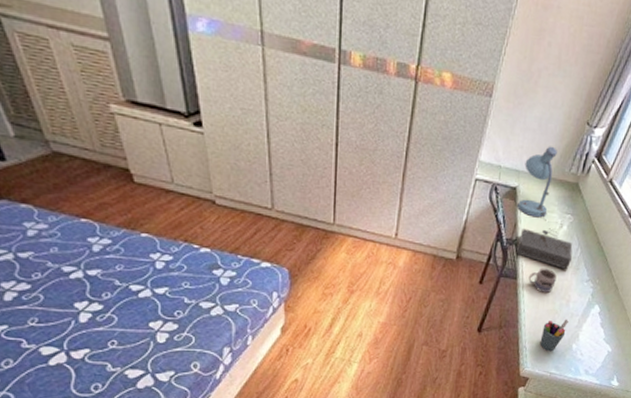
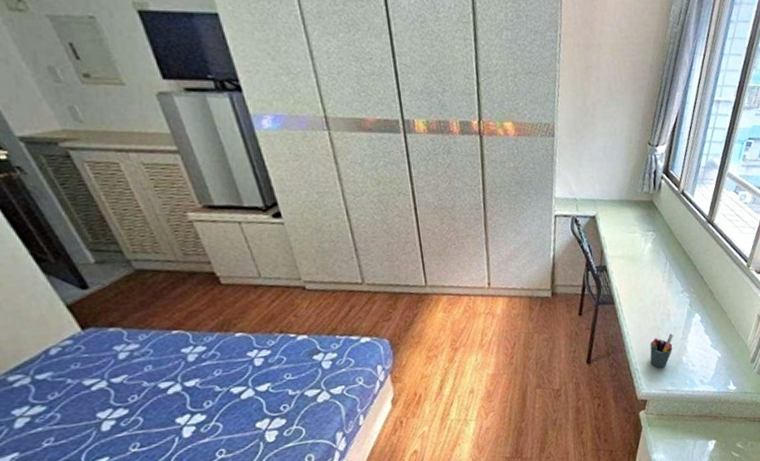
book: present [515,228,573,270] -> none [607,253,664,286]
desk lamp: present [516,146,563,237] -> none [598,171,647,256]
mug: present [528,268,557,293] -> none [625,287,653,312]

